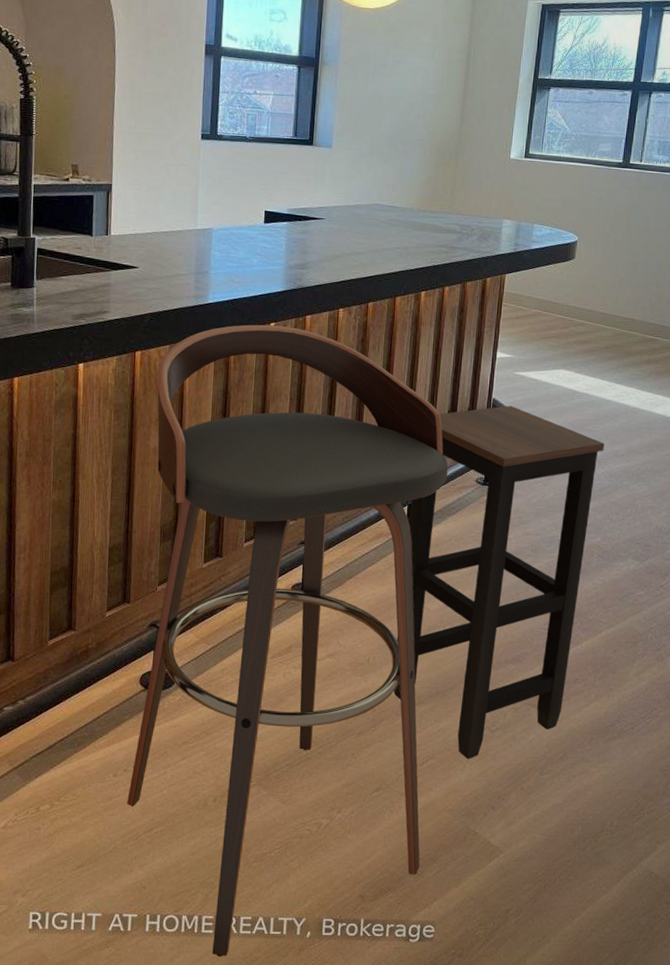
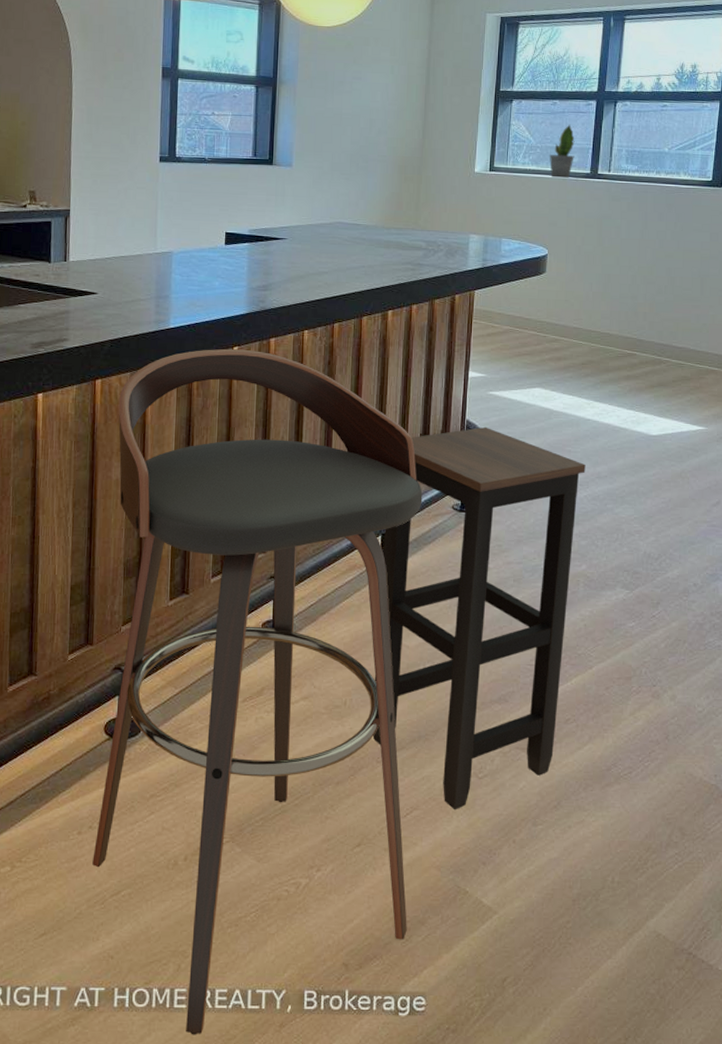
potted plant: none [583,113,609,167] -> present [550,124,575,178]

